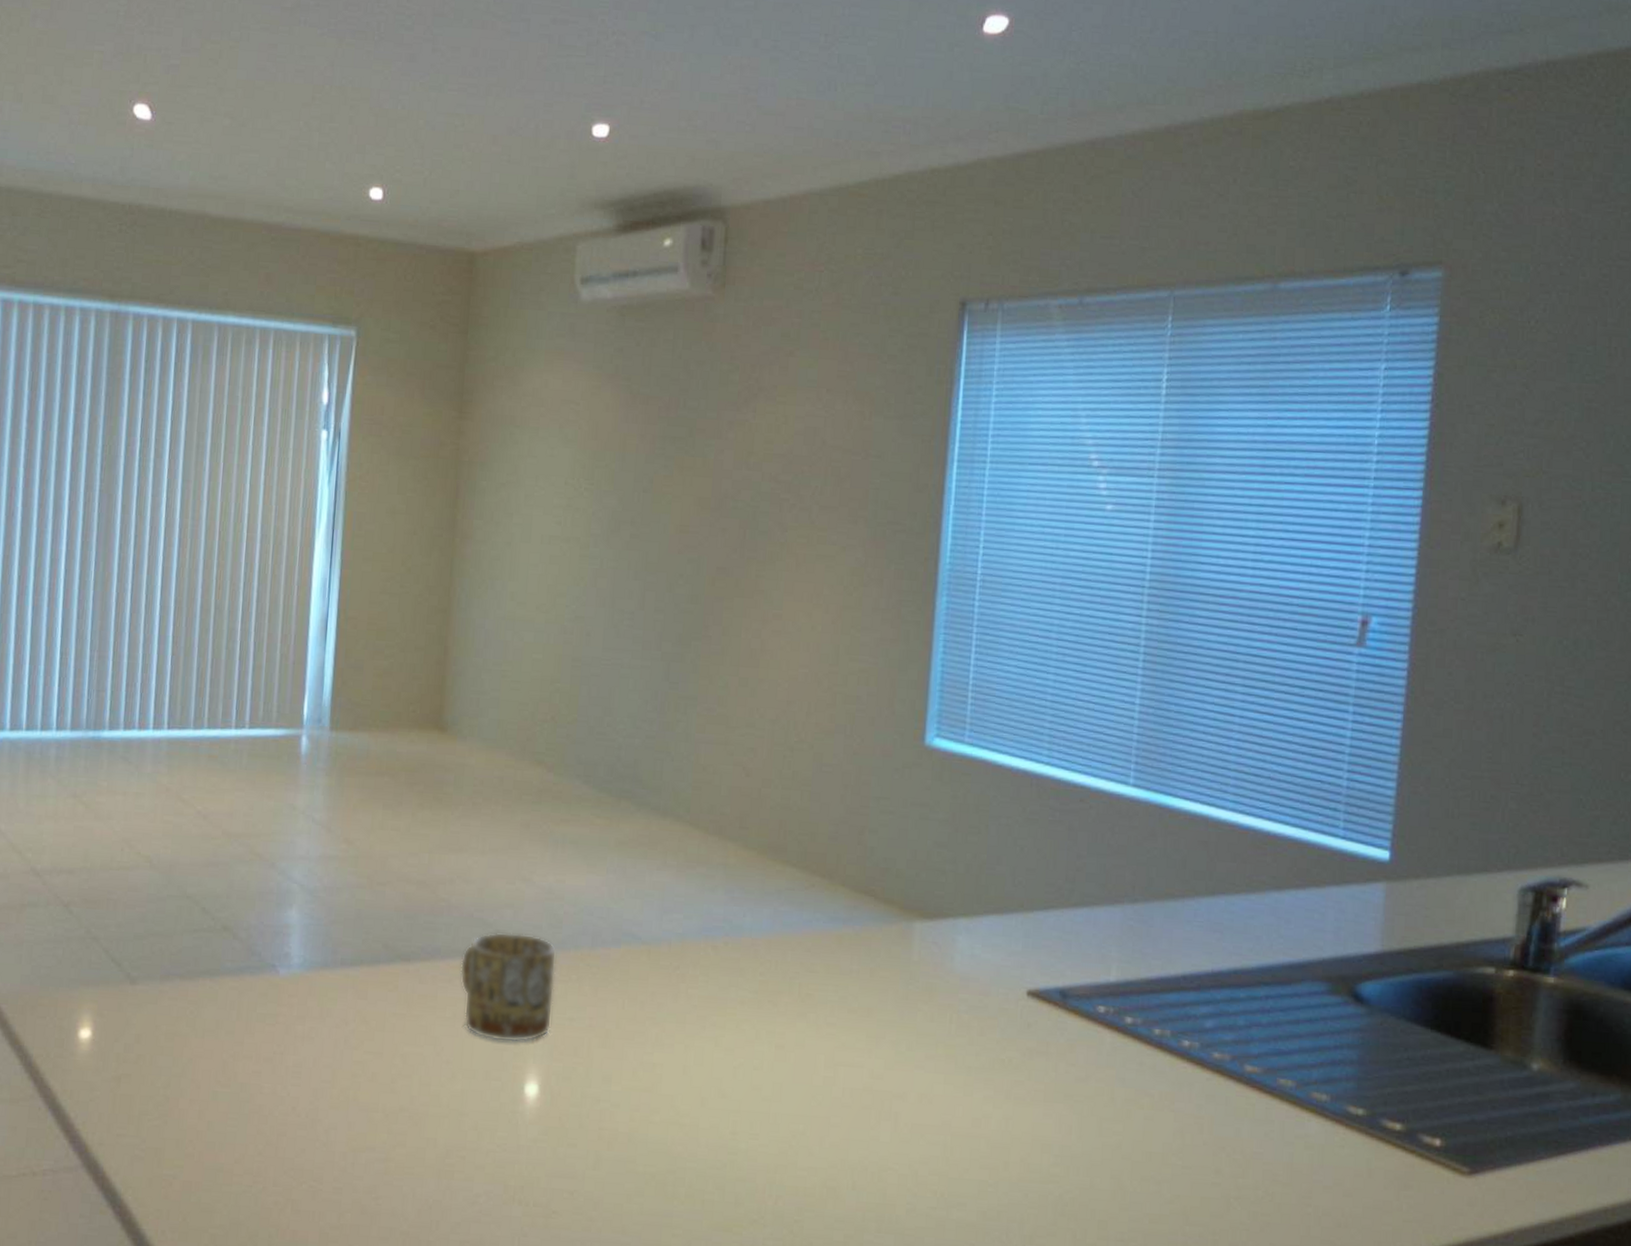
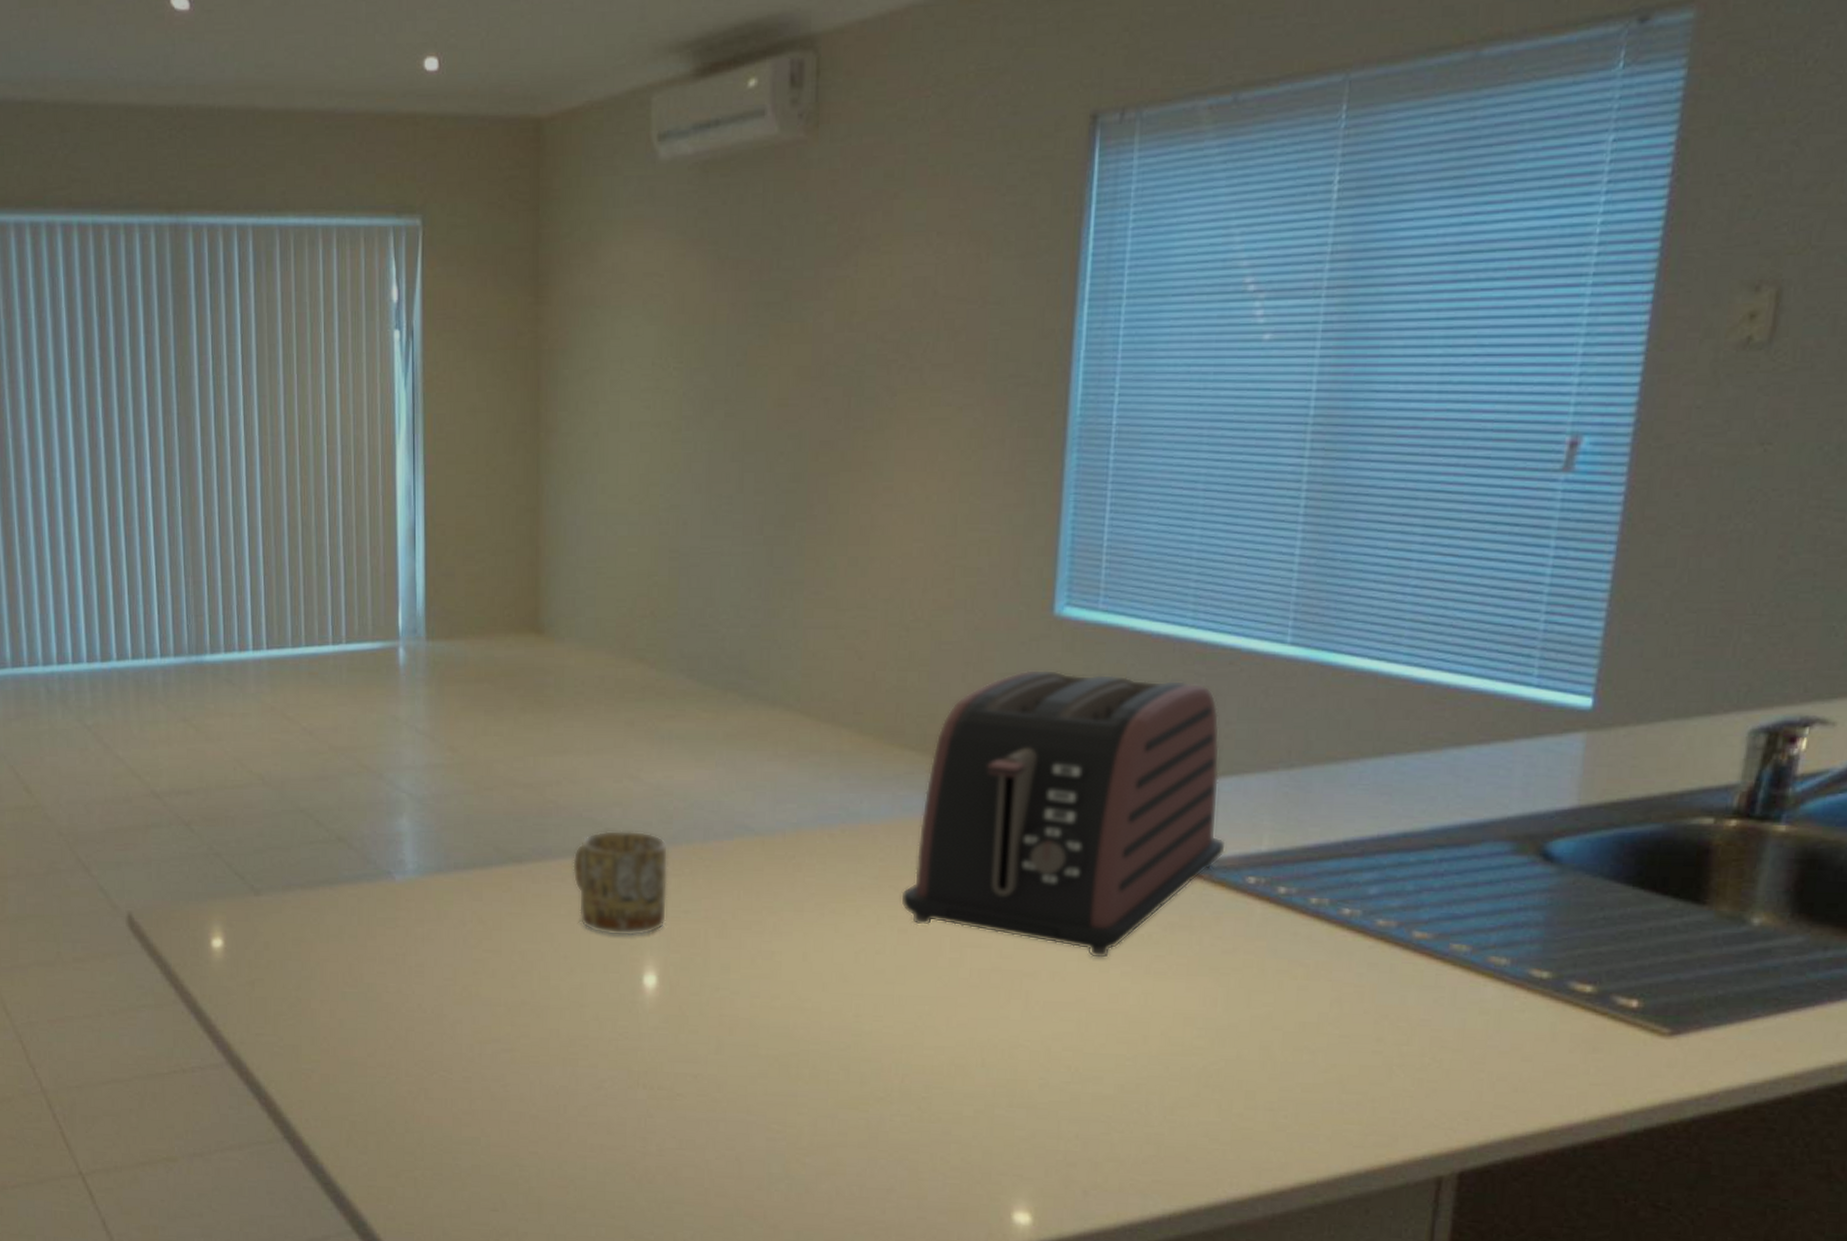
toaster: none [778,795,1079,1083] -> present [900,669,1227,959]

